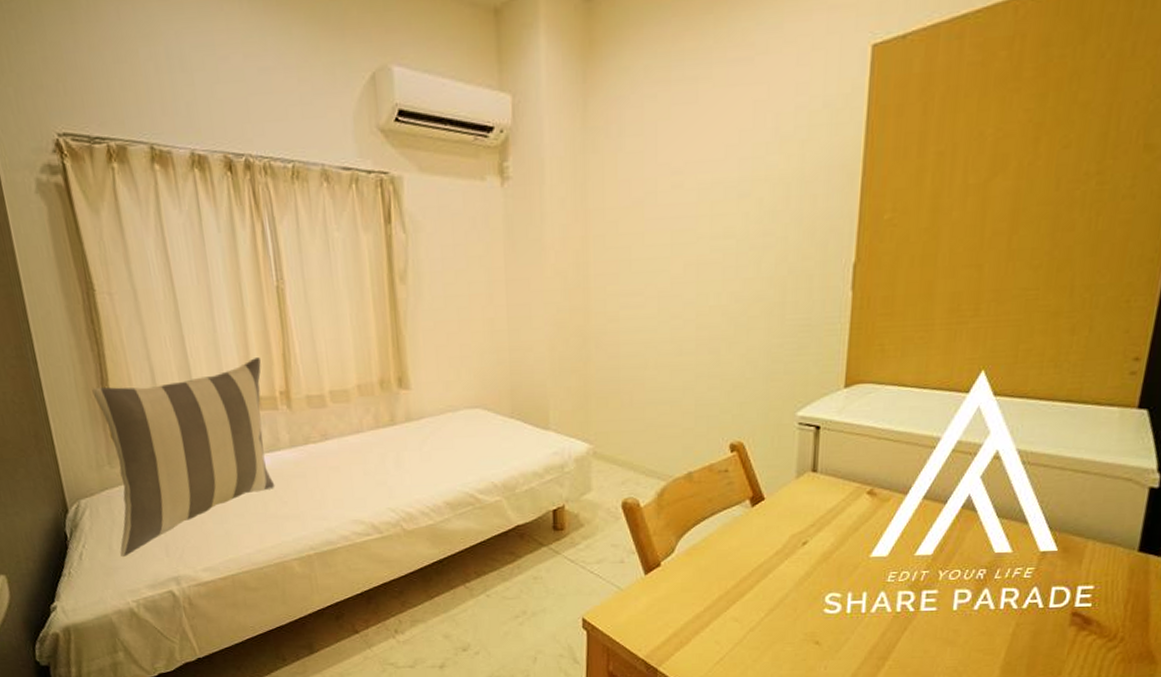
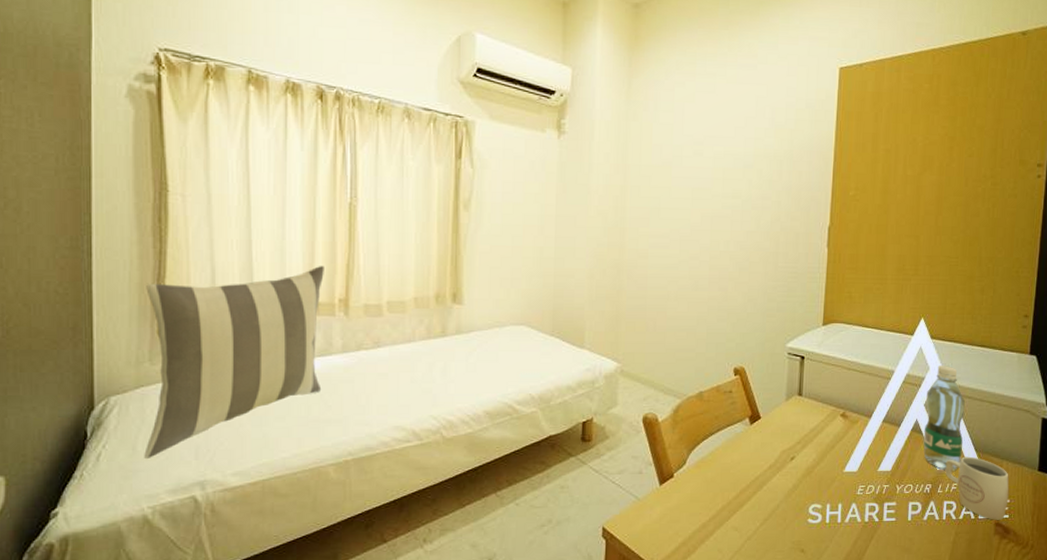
bottle: none [977,428,1039,553] -> present [923,366,965,471]
mug: none [1005,536,1096,609] -> present [945,456,1010,520]

